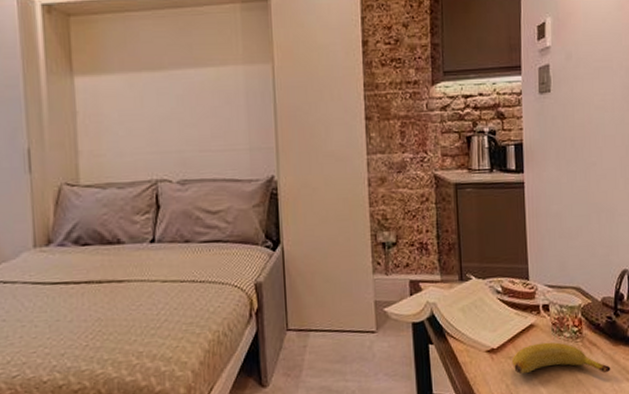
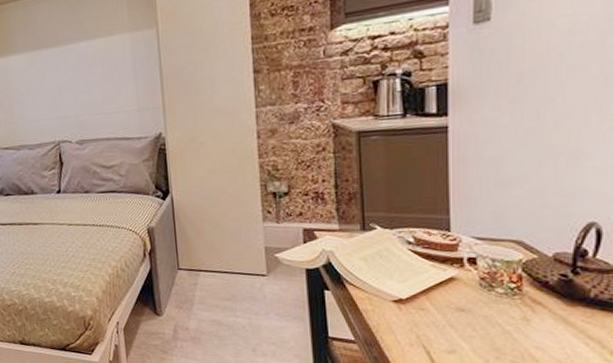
banana: present [512,342,611,374] -> none [425,297,562,335]

